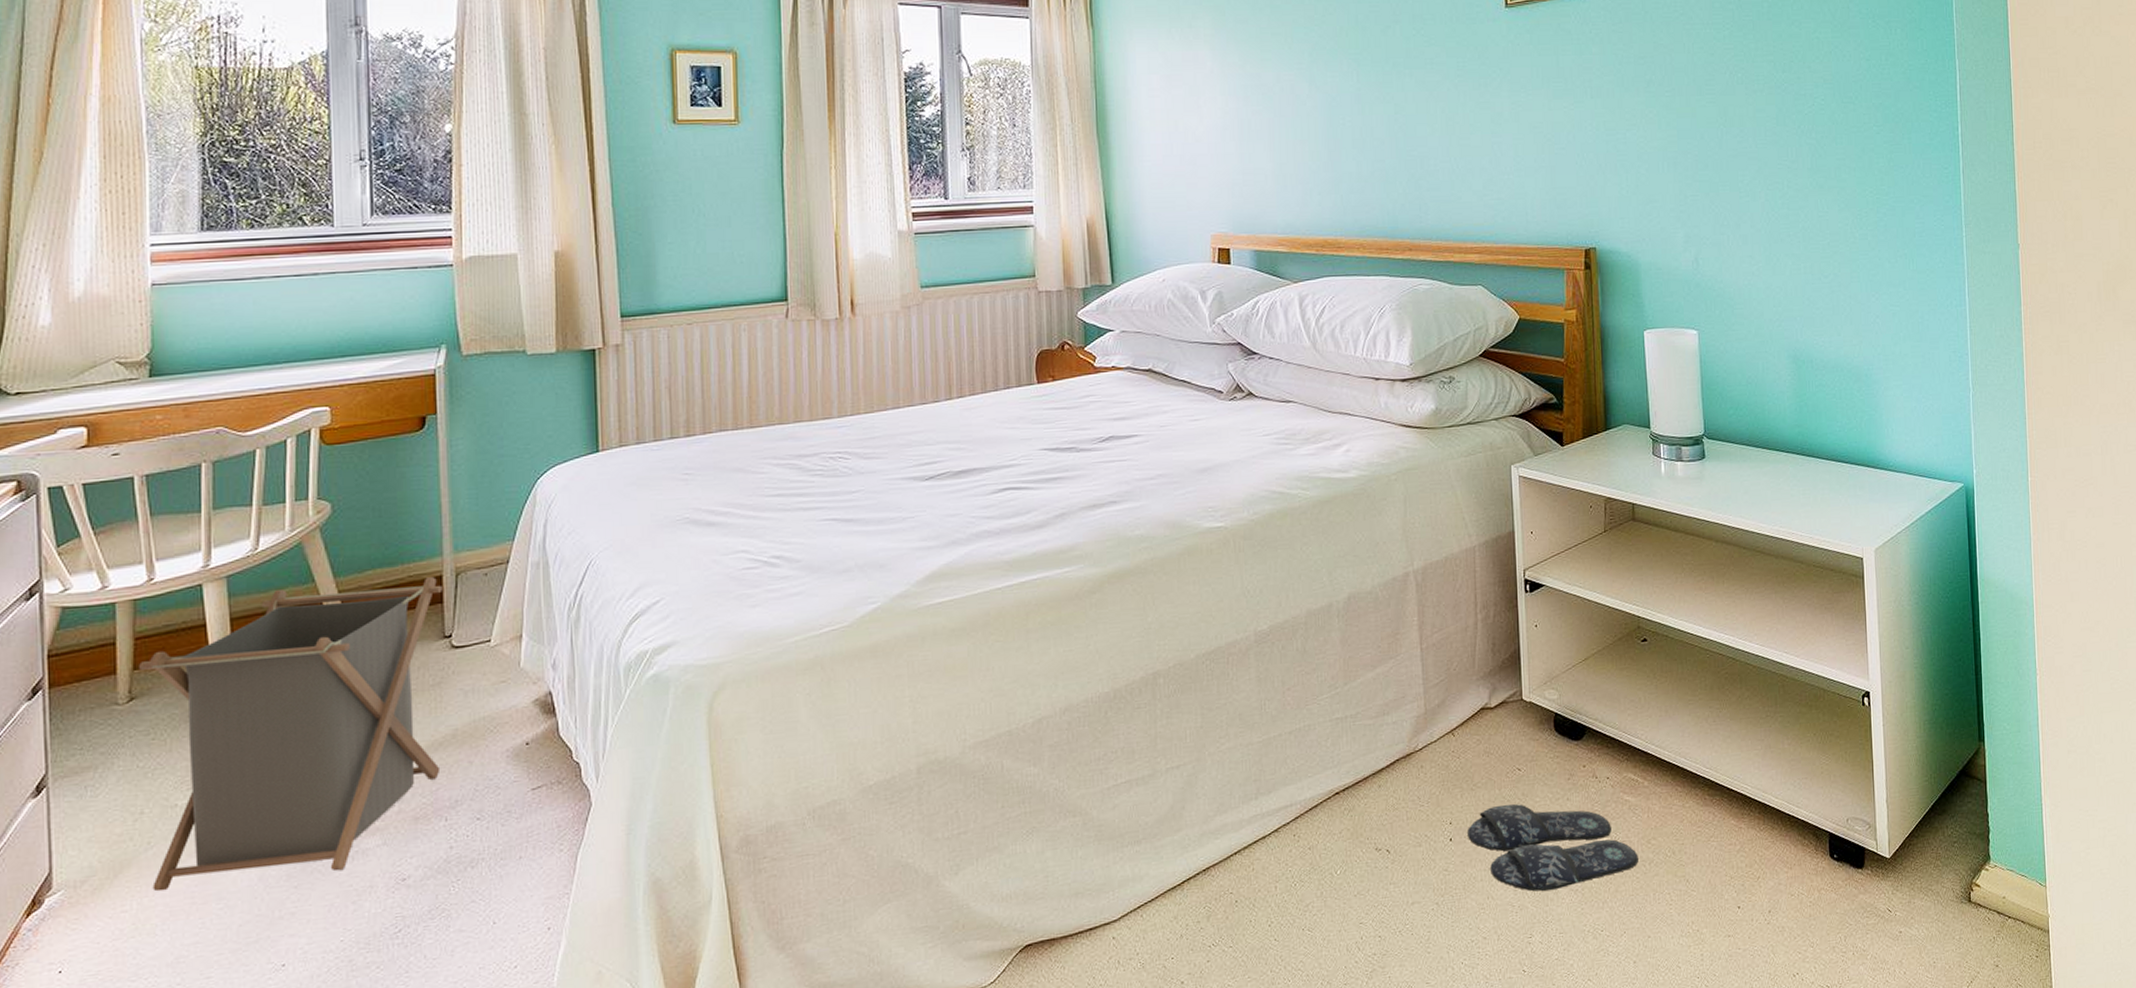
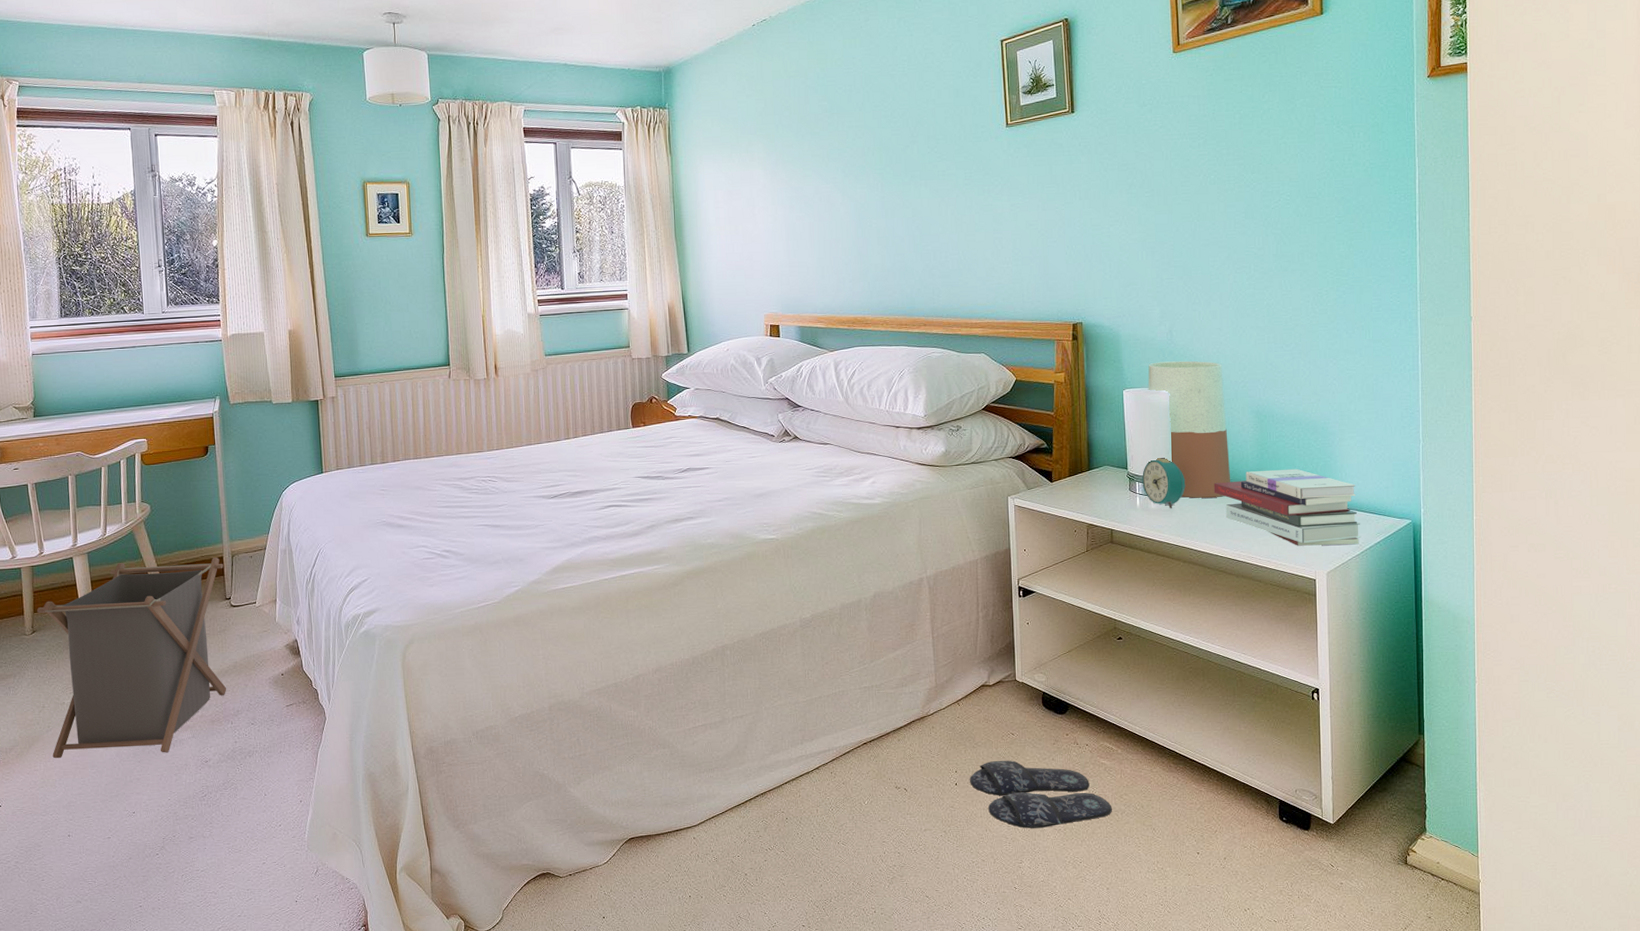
alarm clock: none [1667,413,1717,477] -> present [1142,458,1186,509]
vase: none [1671,294,1767,463] -> present [1147,360,1231,498]
books: none [1748,424,1911,518] -> present [1213,468,1361,546]

